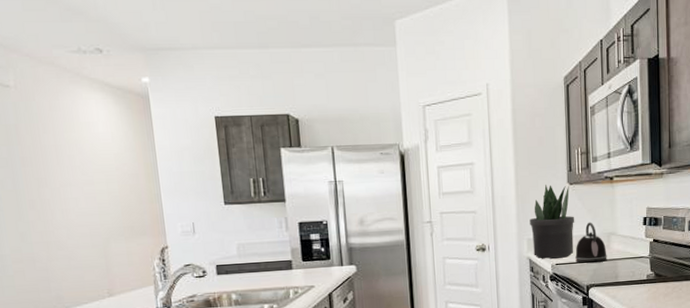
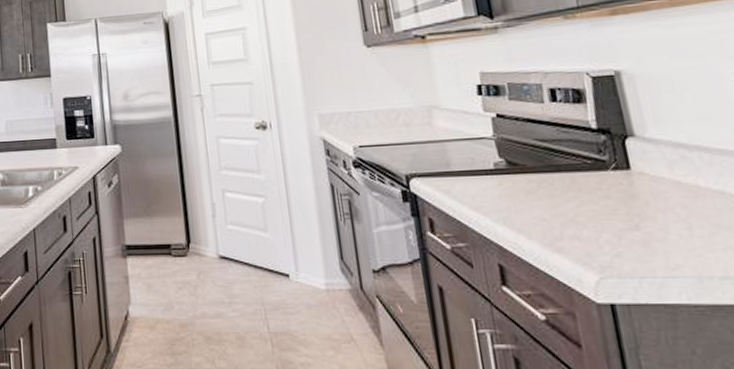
planter: present [530,185,575,259] -> none [319,48,383,140]
kettle: present [575,222,607,263] -> none [384,92,431,145]

